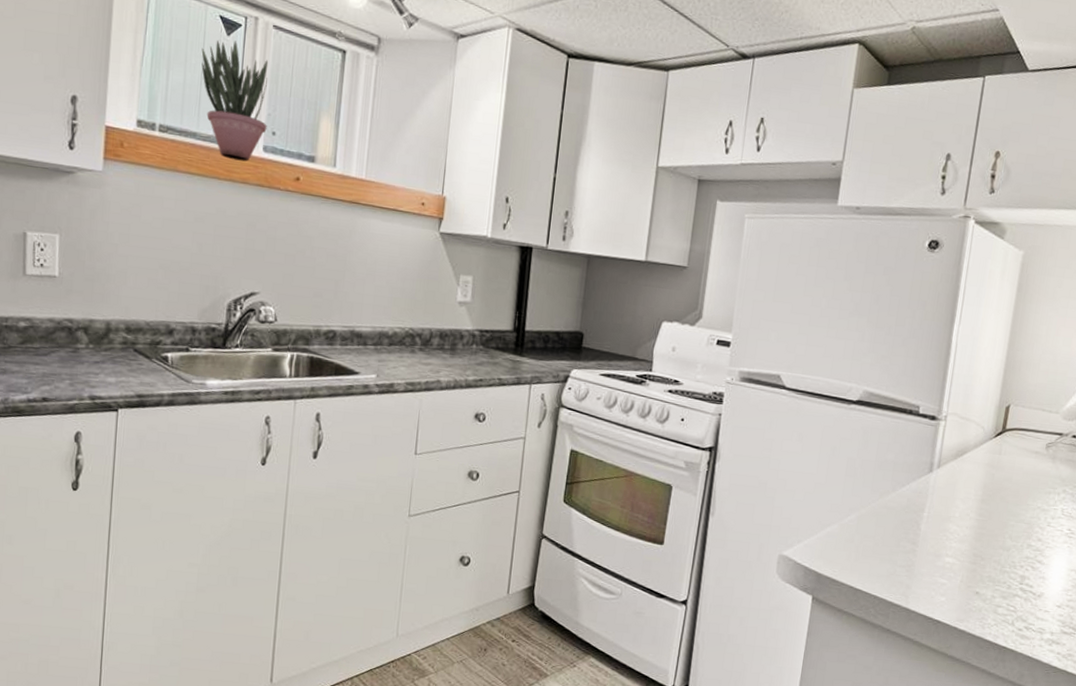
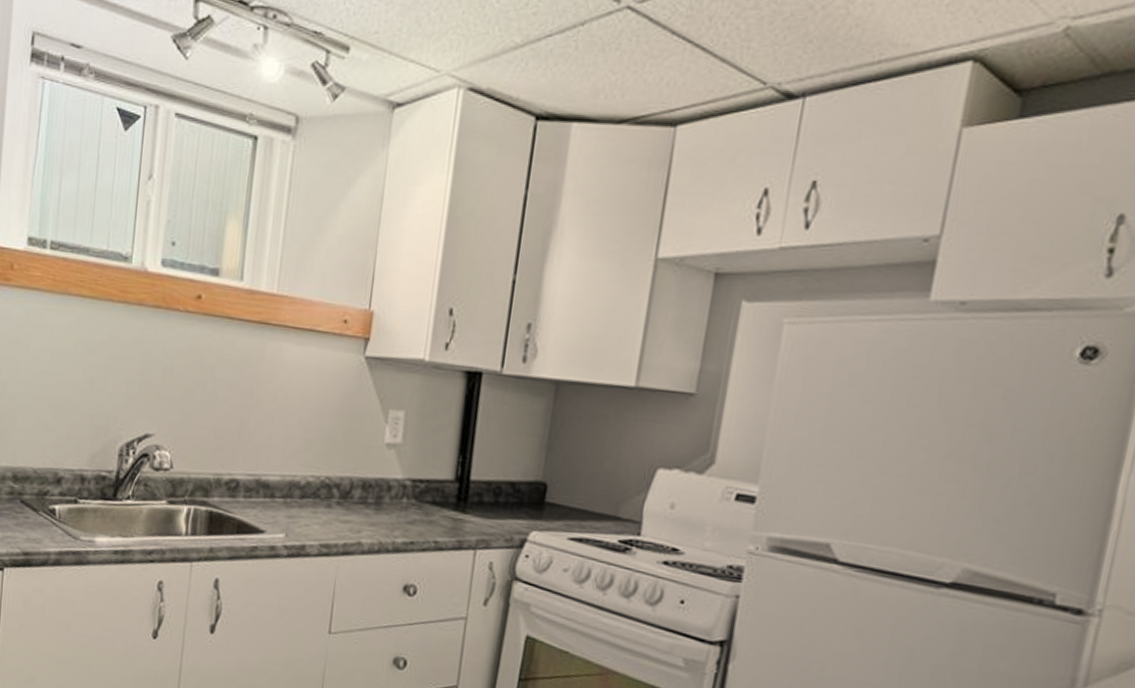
potted plant: present [201,40,268,162] -> none [96,136,168,279]

